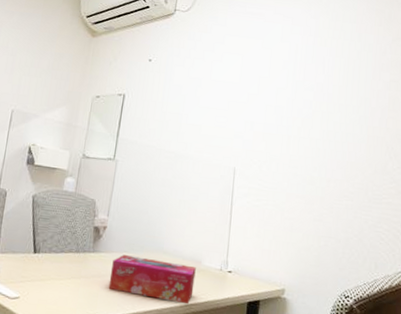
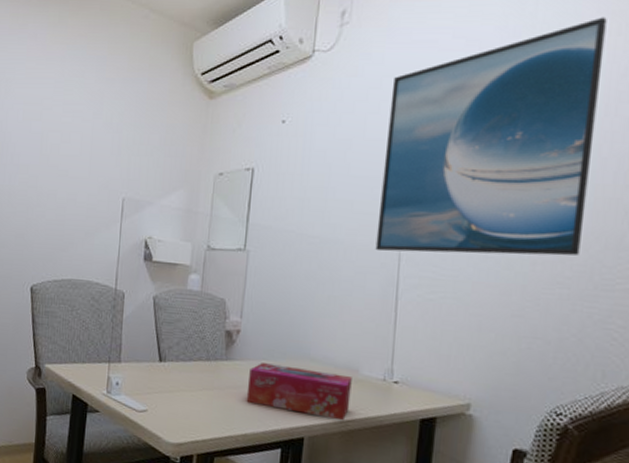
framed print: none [217,12,373,177] -> present [375,17,607,256]

